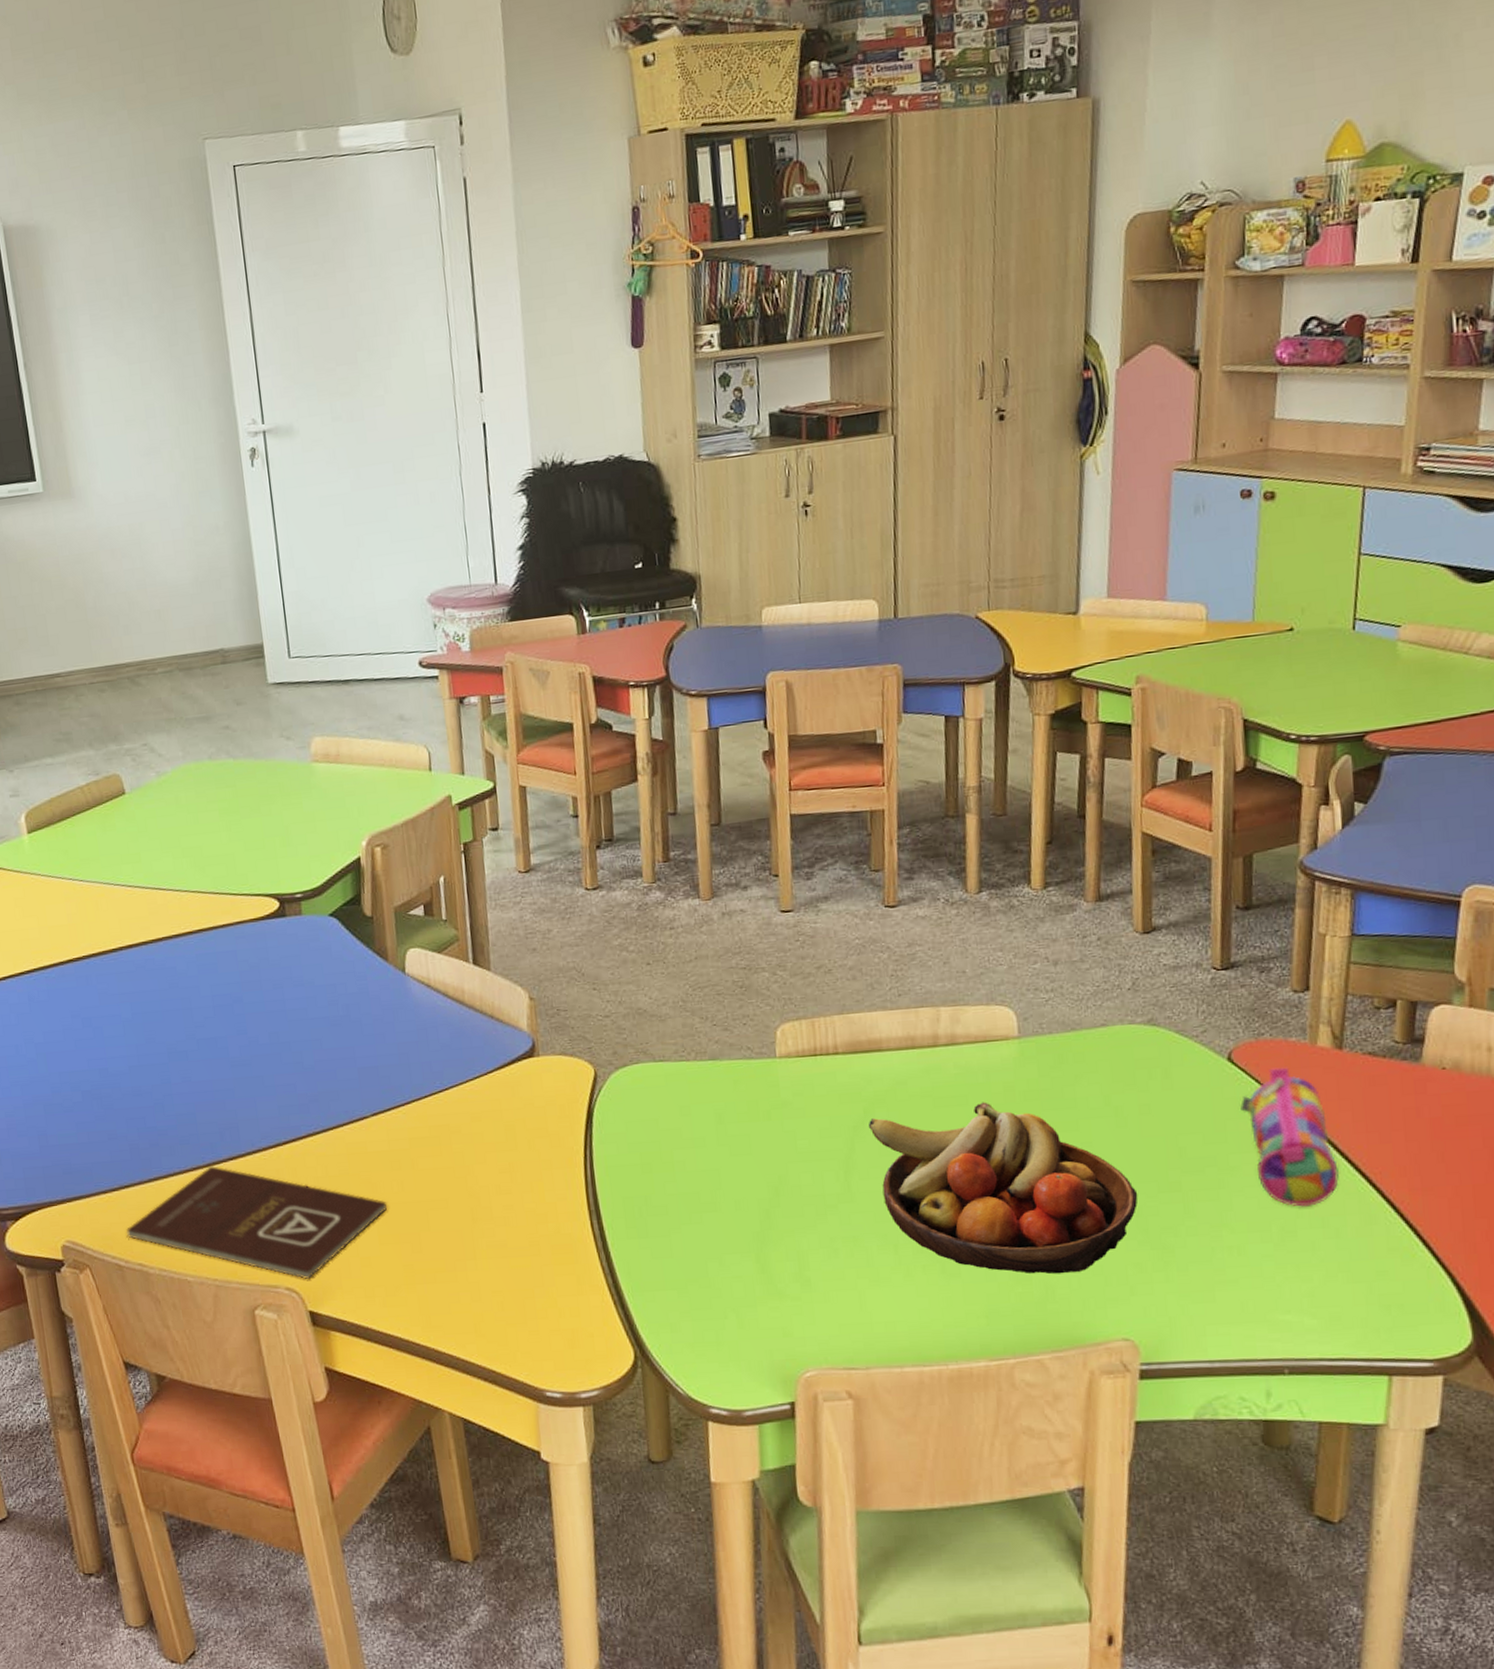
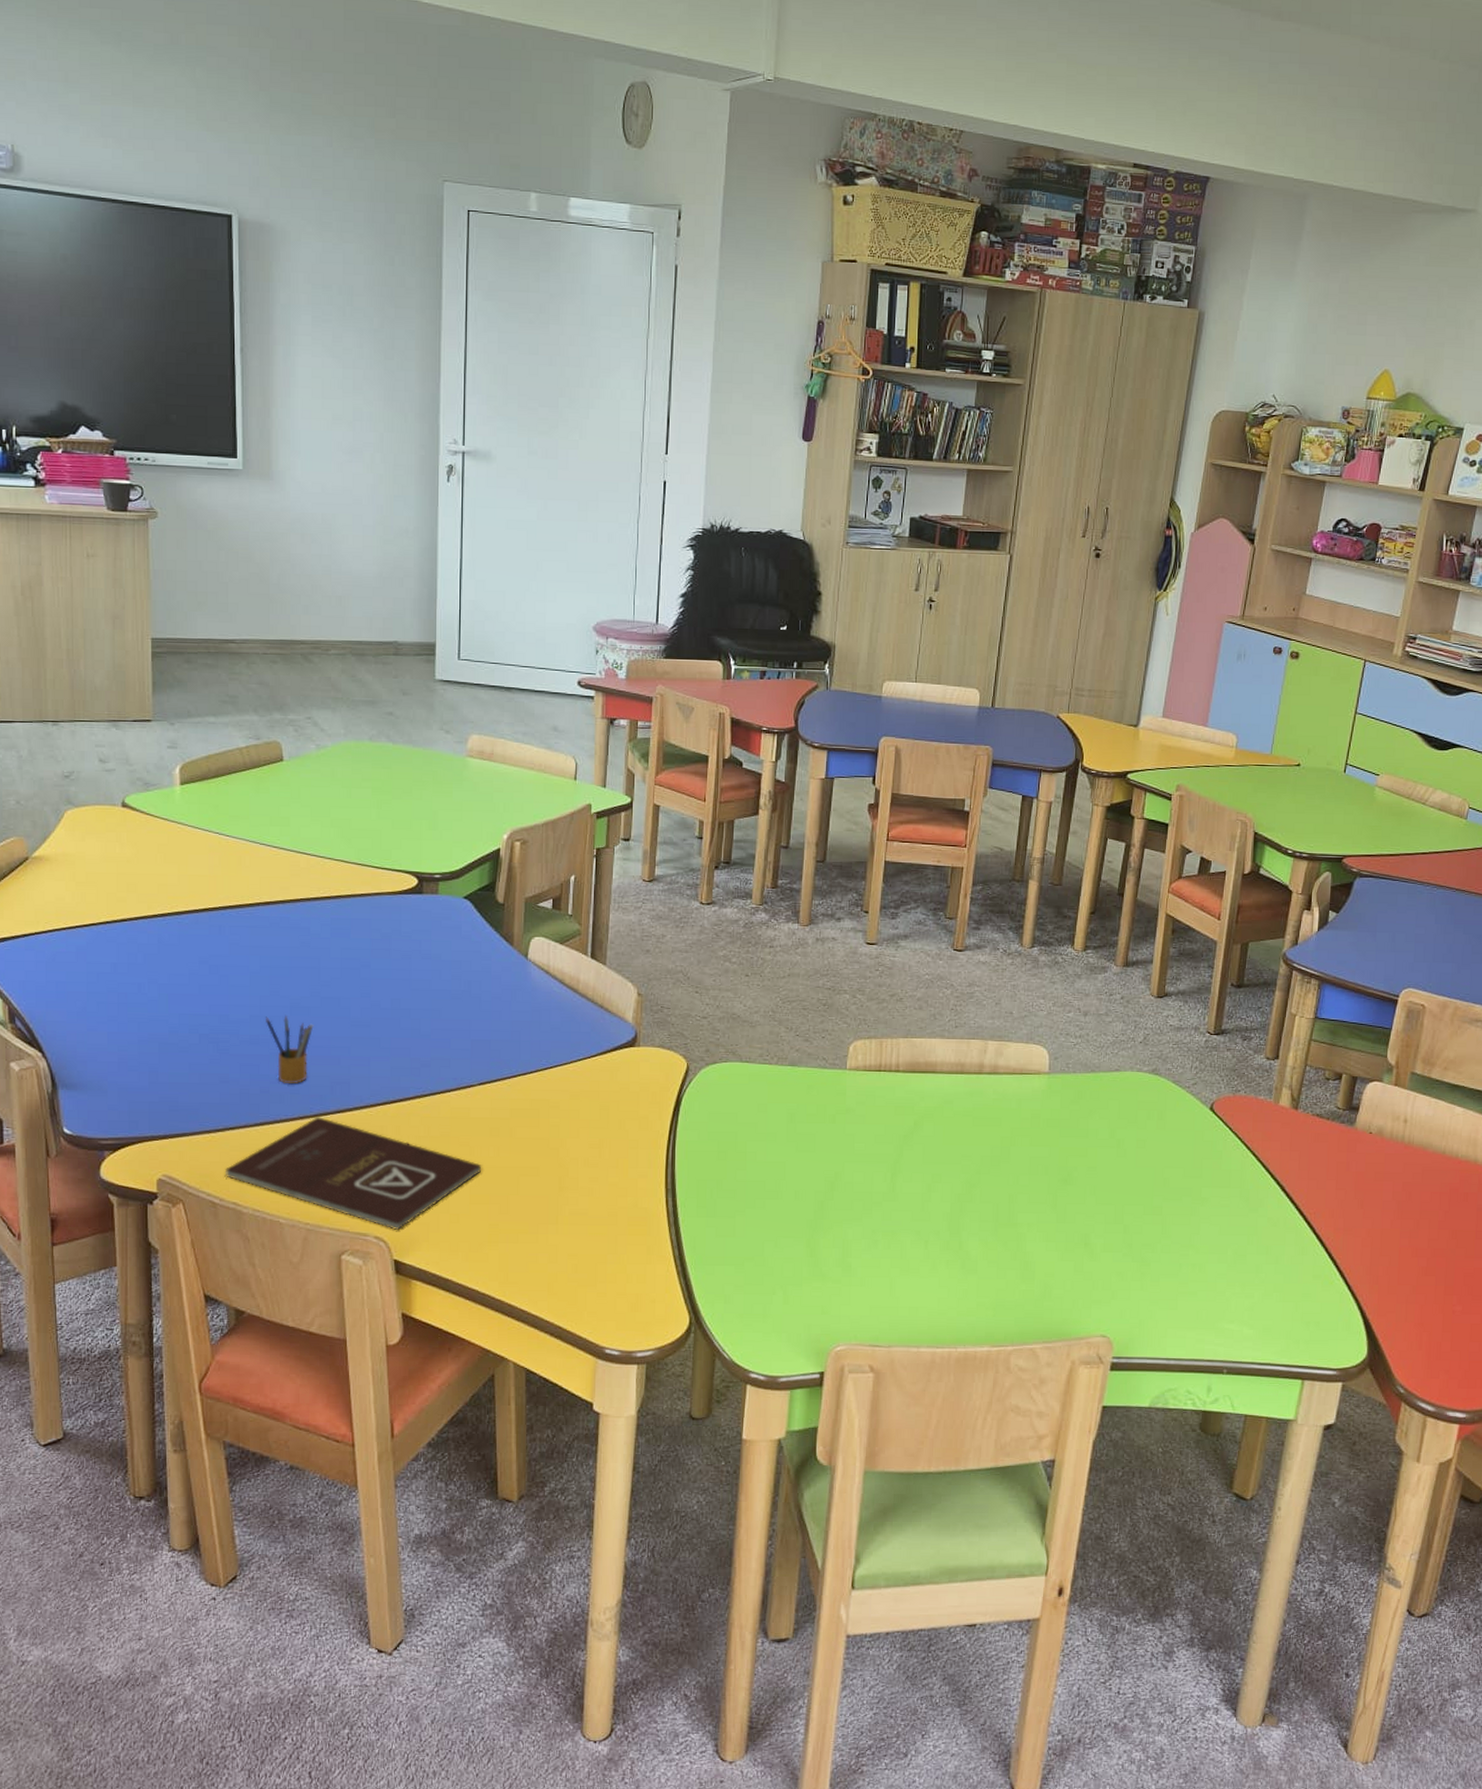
pencil box: none [145,1061,195,1134] -> present [266,1014,314,1083]
fruit bowl: present [869,1102,1138,1274] -> none [917,1125,1128,1277]
pencil case: present [1240,1067,1340,1207] -> none [1215,1119,1284,1236]

